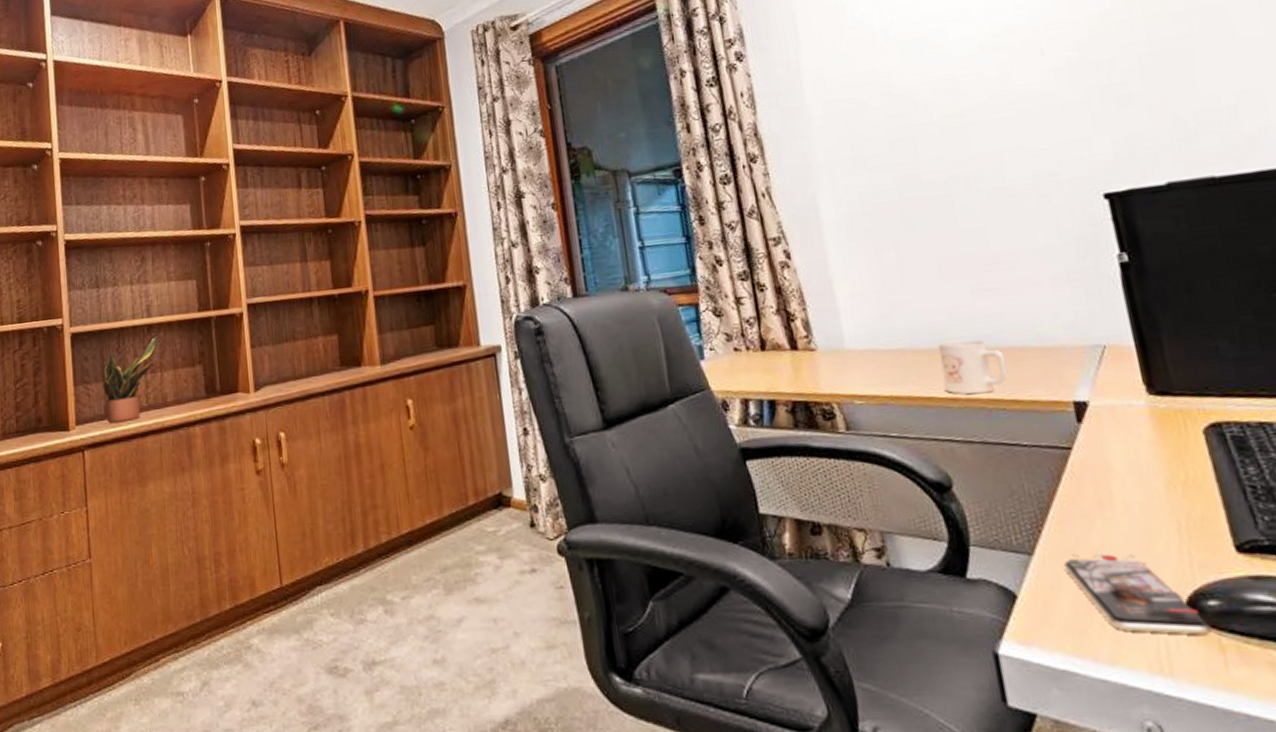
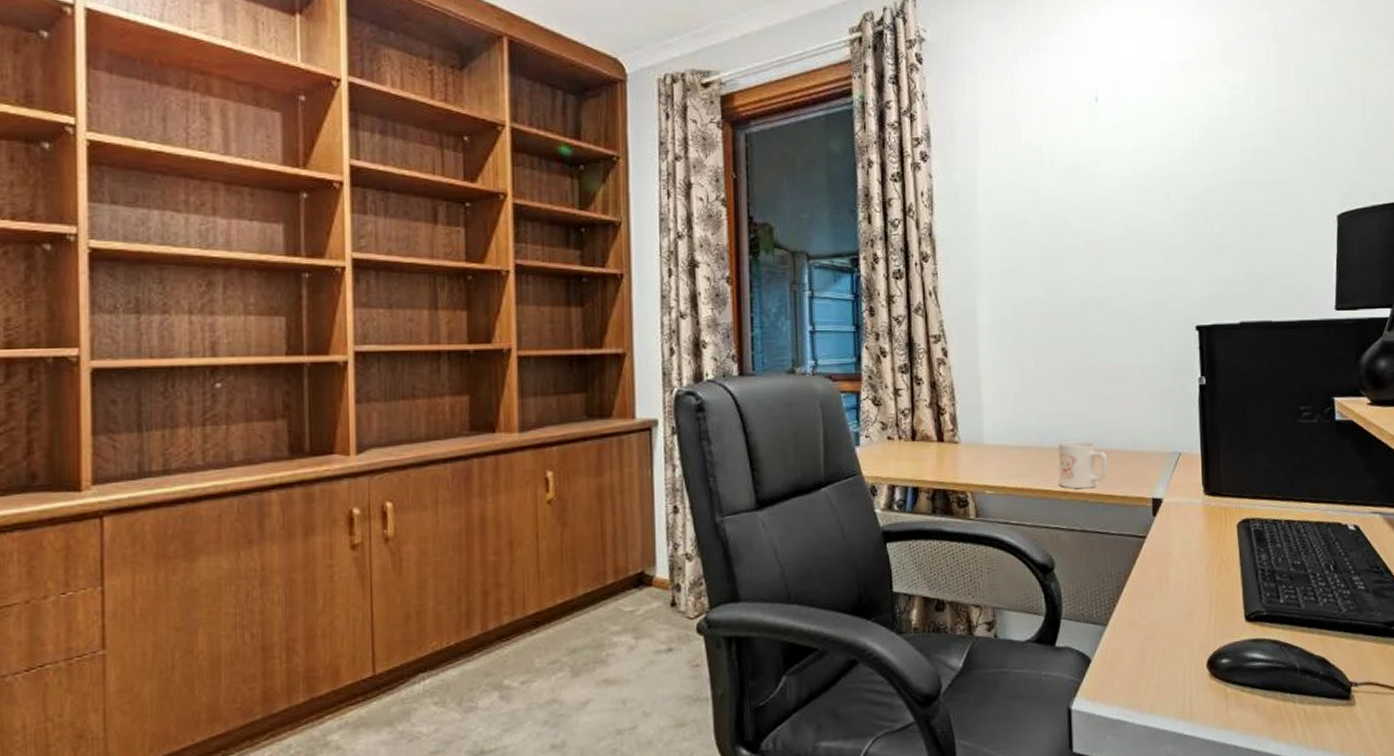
potted plant: present [103,335,158,423] -> none [138,380,225,483]
smartphone: present [1063,553,1212,635] -> none [1127,624,1221,687]

